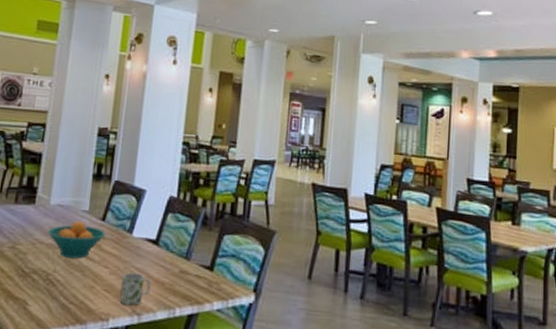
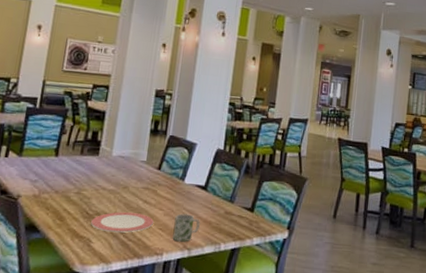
plate: none [27,269,98,294] -> present [91,212,154,233]
fruit bowl: present [47,220,106,259] -> none [109,169,161,203]

